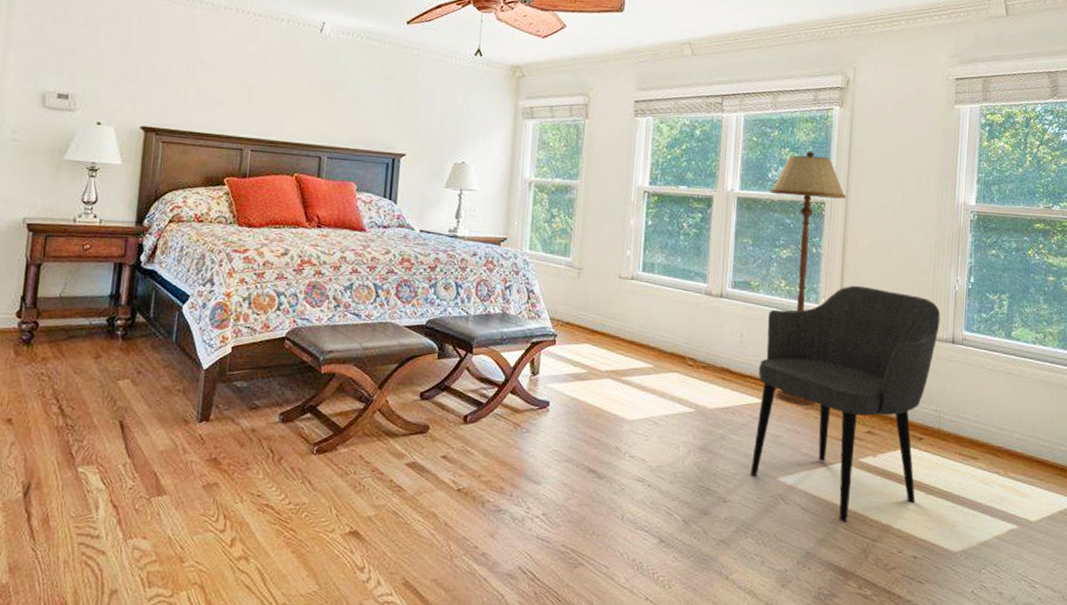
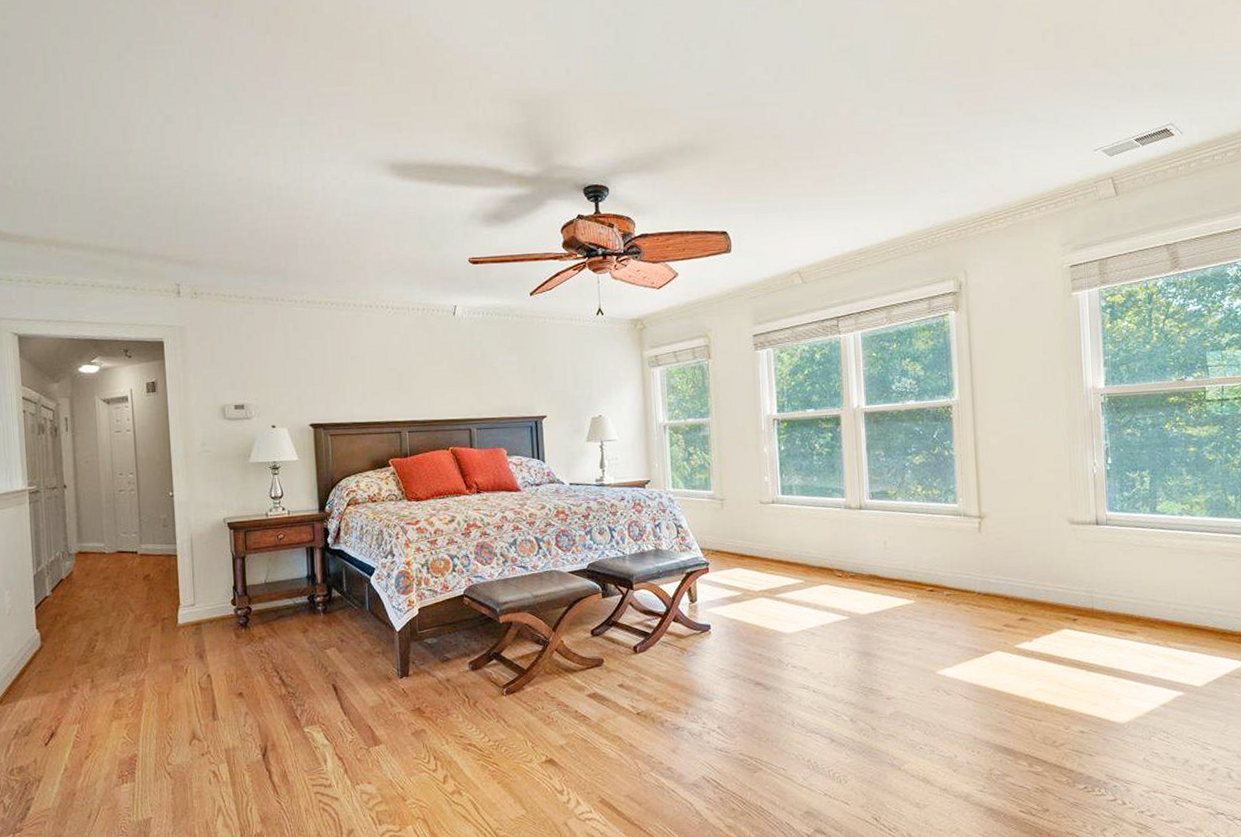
armchair: present [750,285,940,522] -> none [905,481,1082,706]
floor lamp: present [770,151,847,406] -> none [895,358,972,601]

